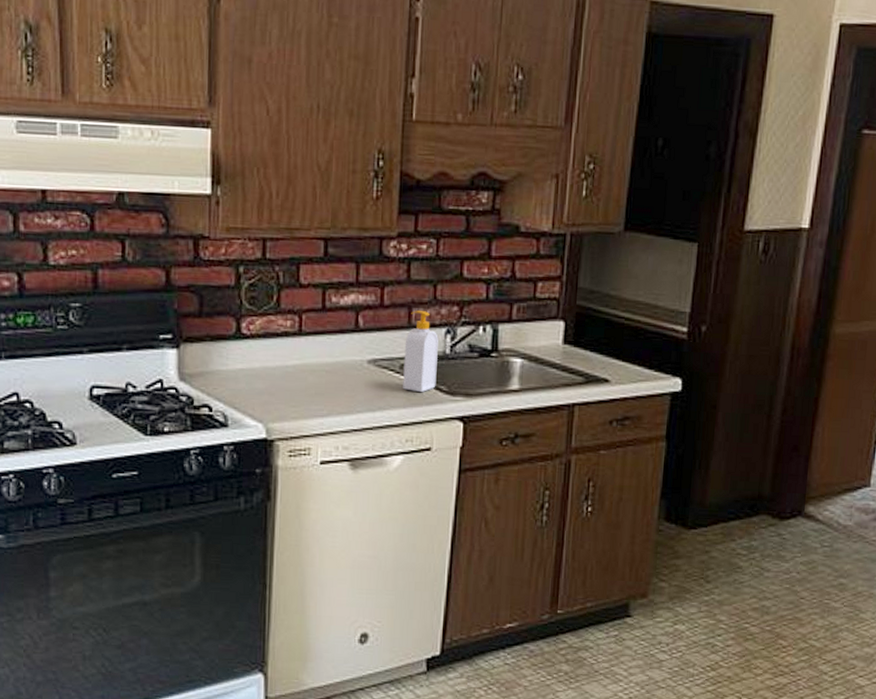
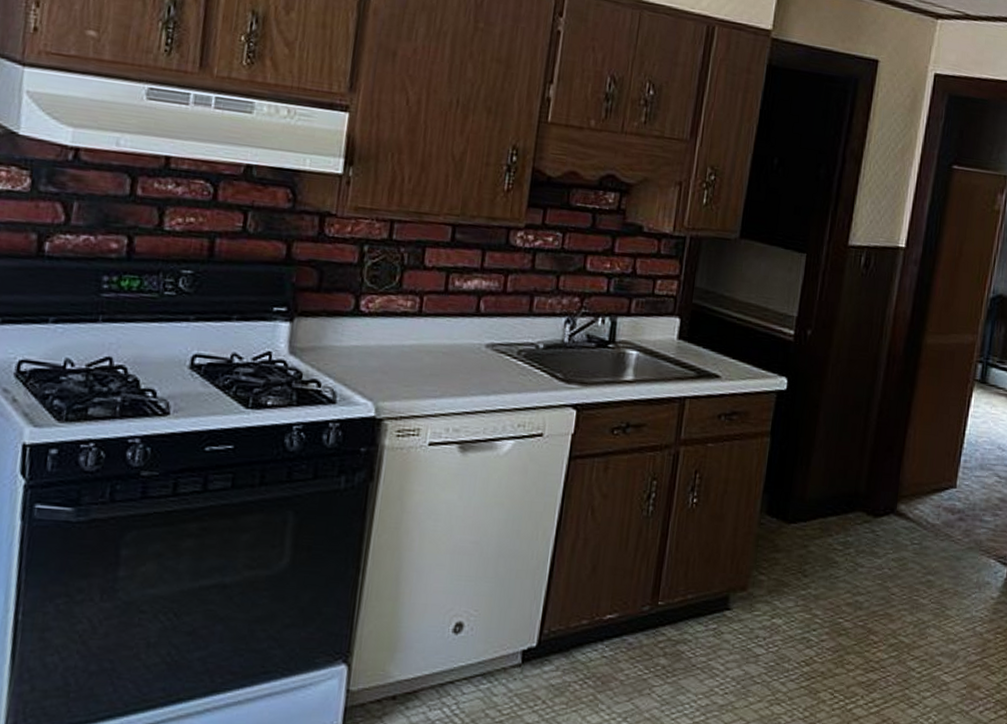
soap bottle: present [403,310,438,393] -> none [519,299,558,379]

